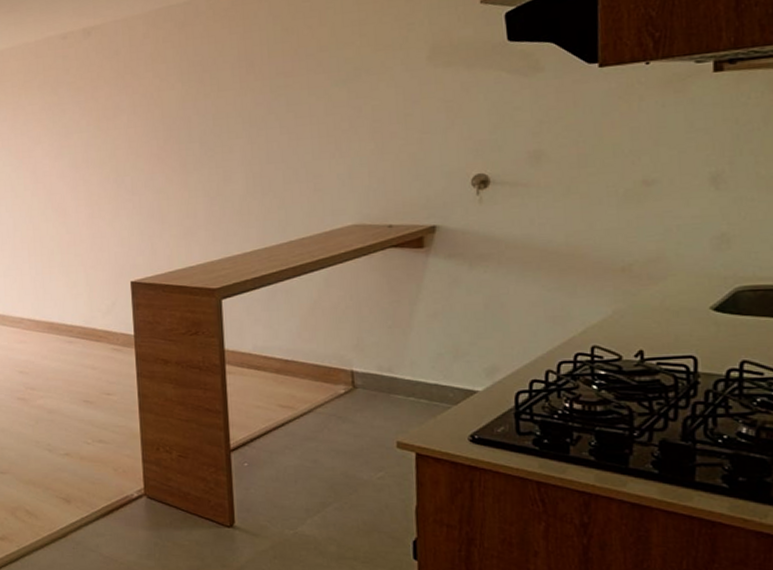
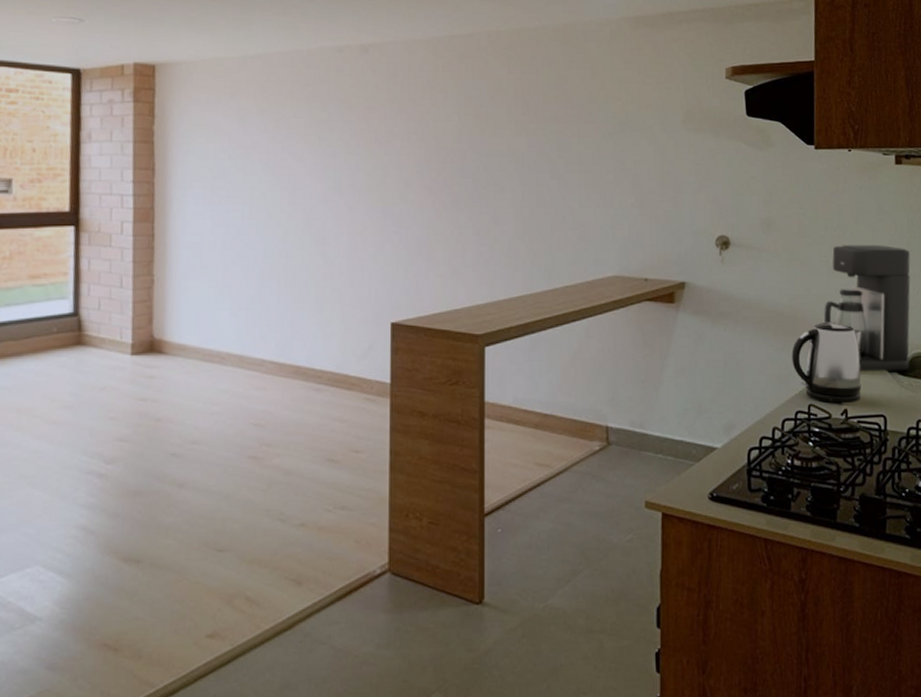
kettle: none [569,257,664,345] -> present [791,321,862,404]
coffee maker: none [612,167,734,310] -> present [824,245,911,372]

